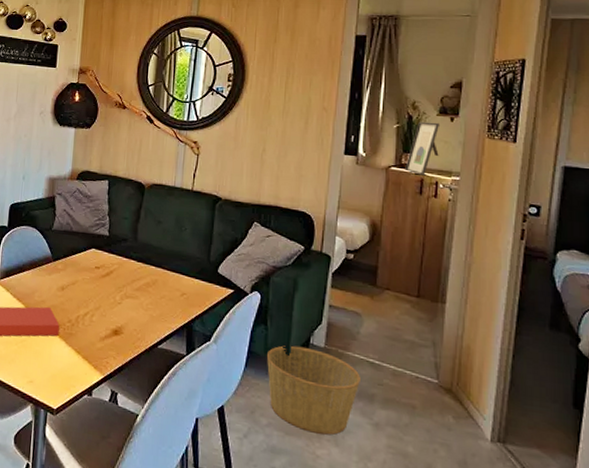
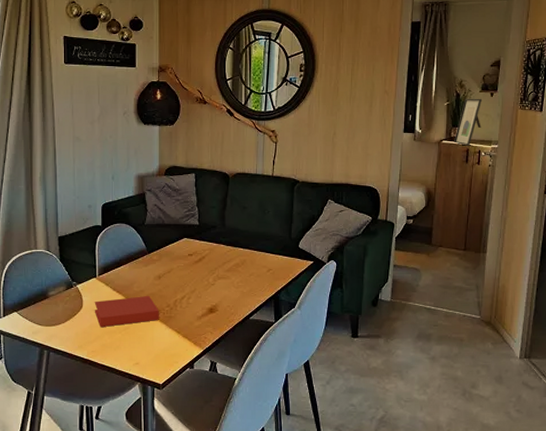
basket: present [267,345,360,435] -> none [344,302,420,372]

